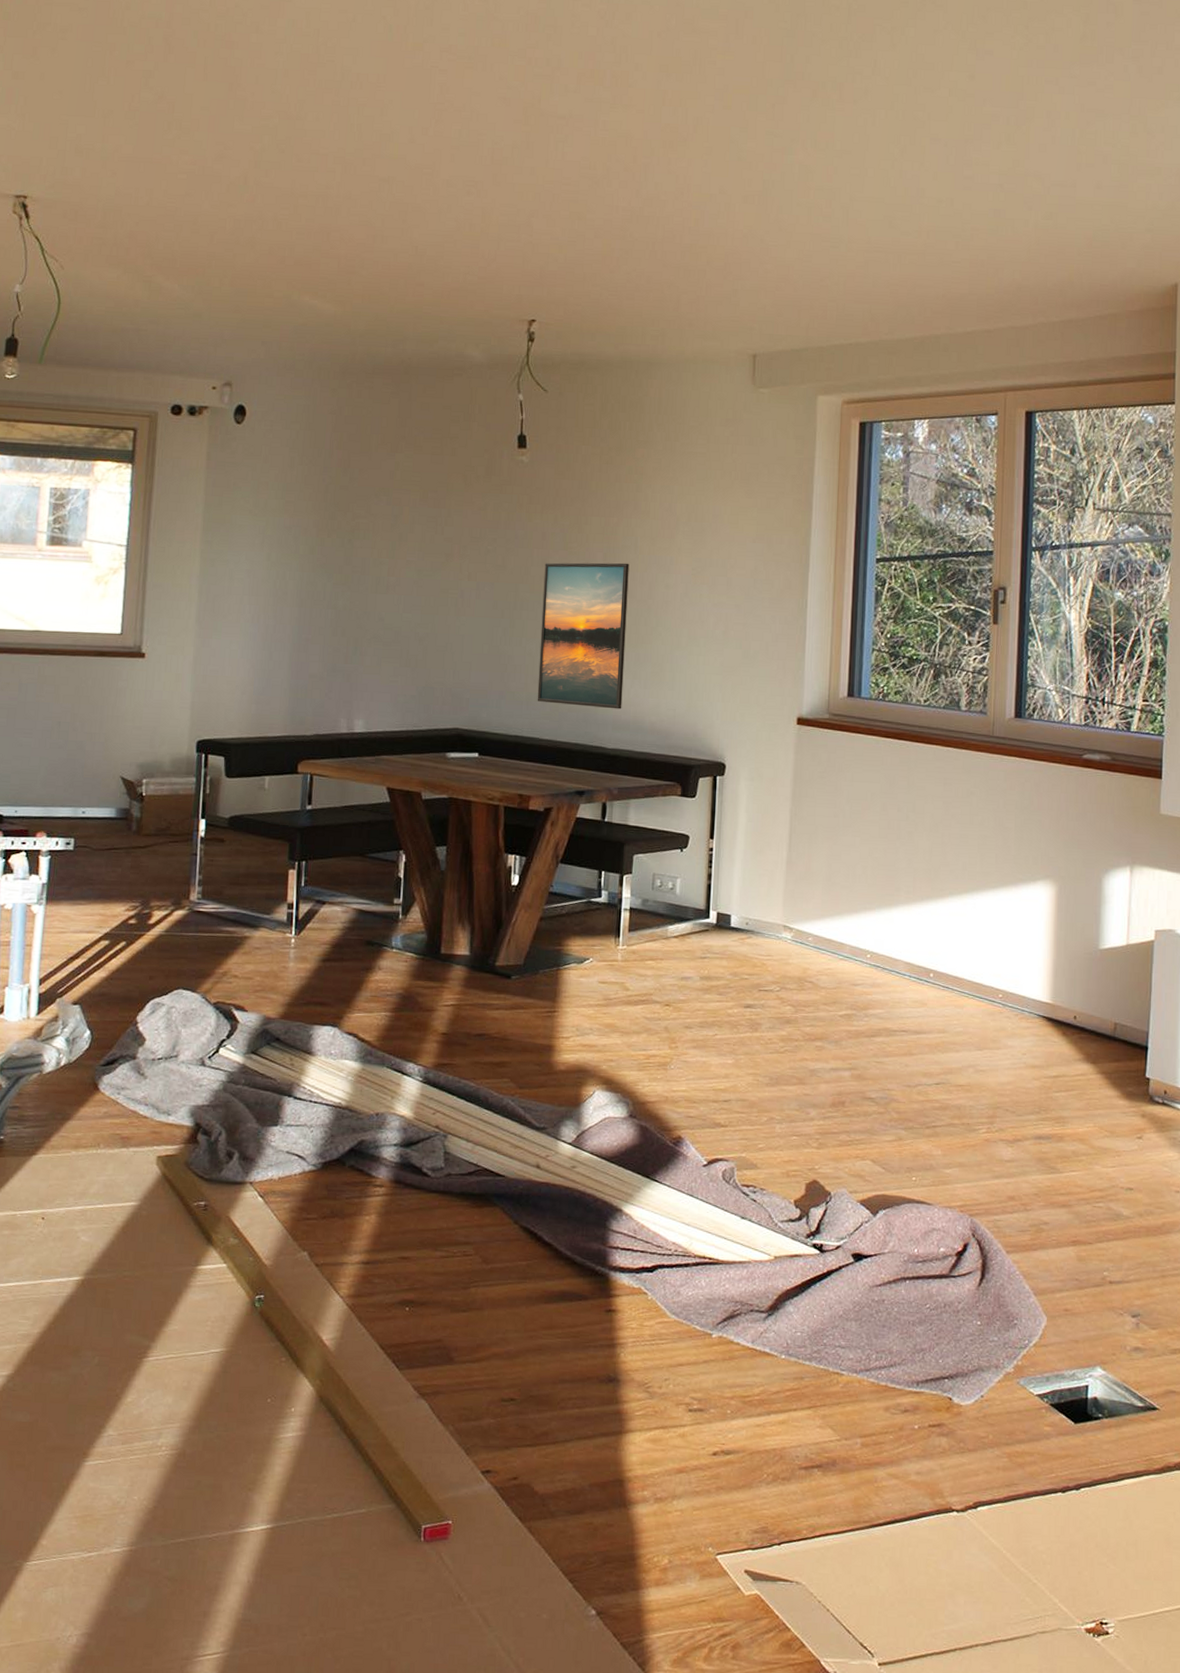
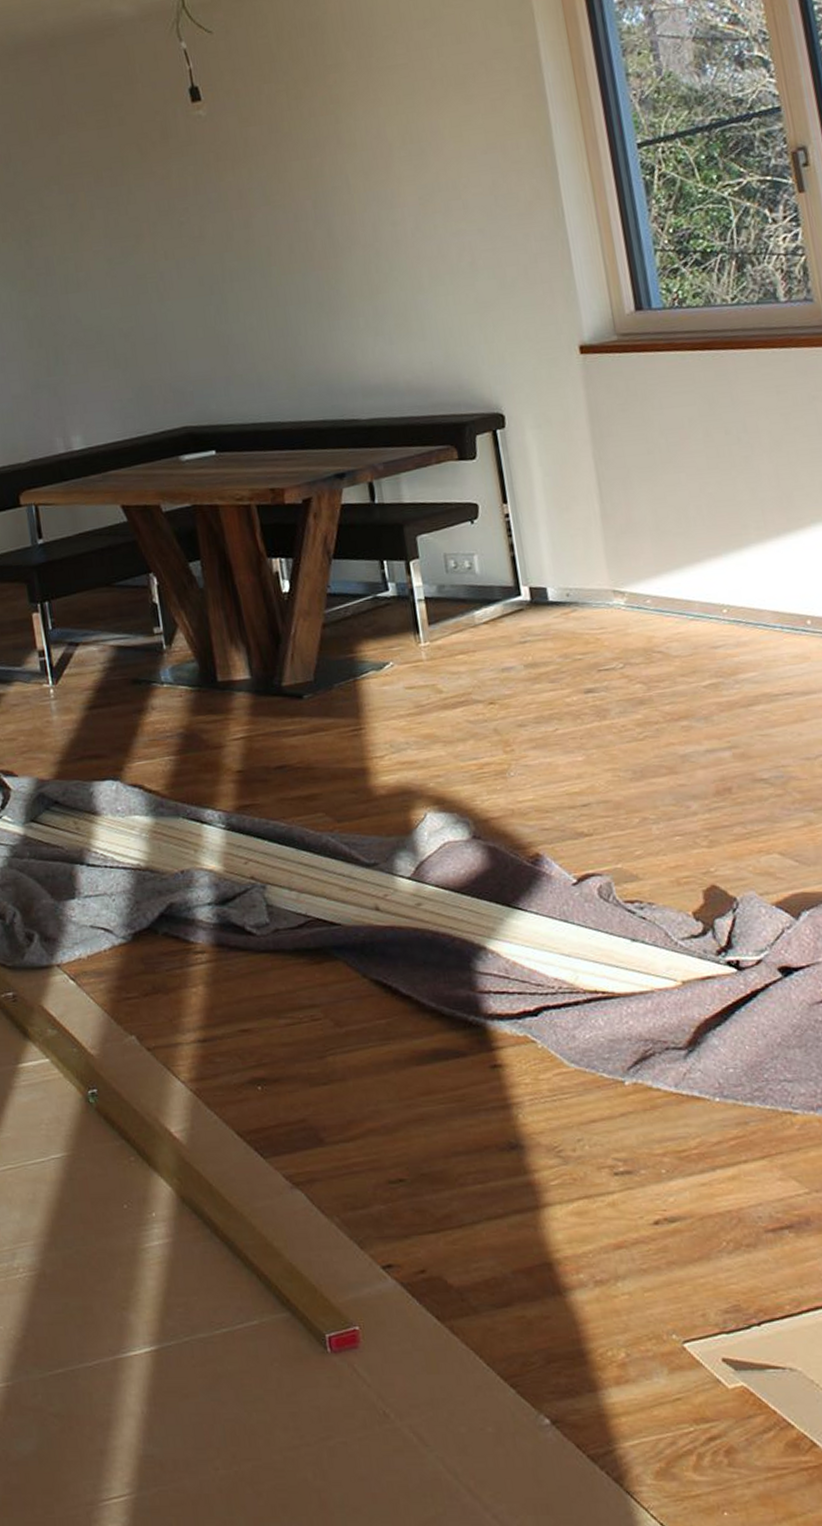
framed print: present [537,562,630,709] -> none [247,206,369,381]

